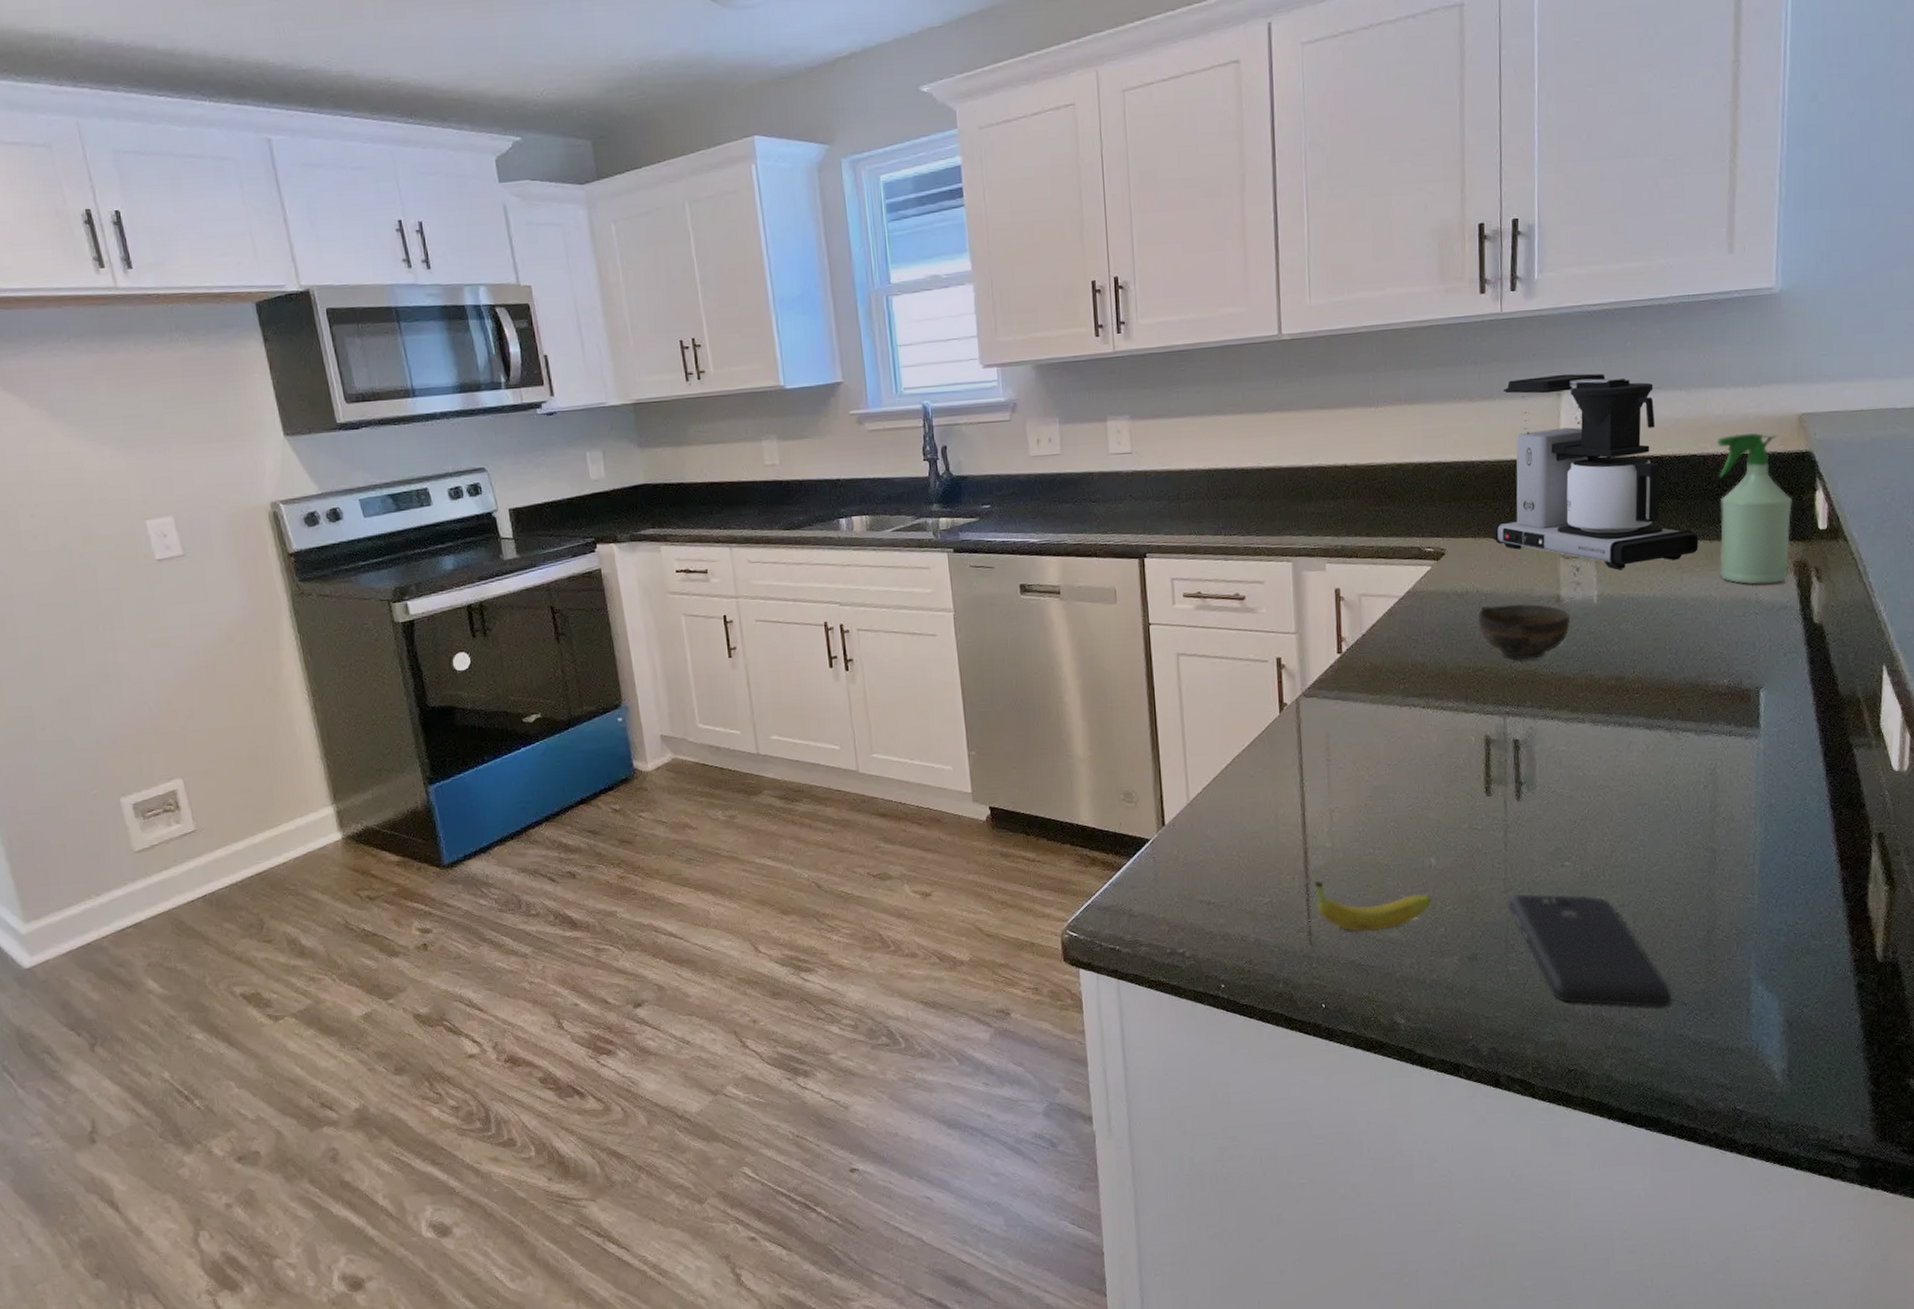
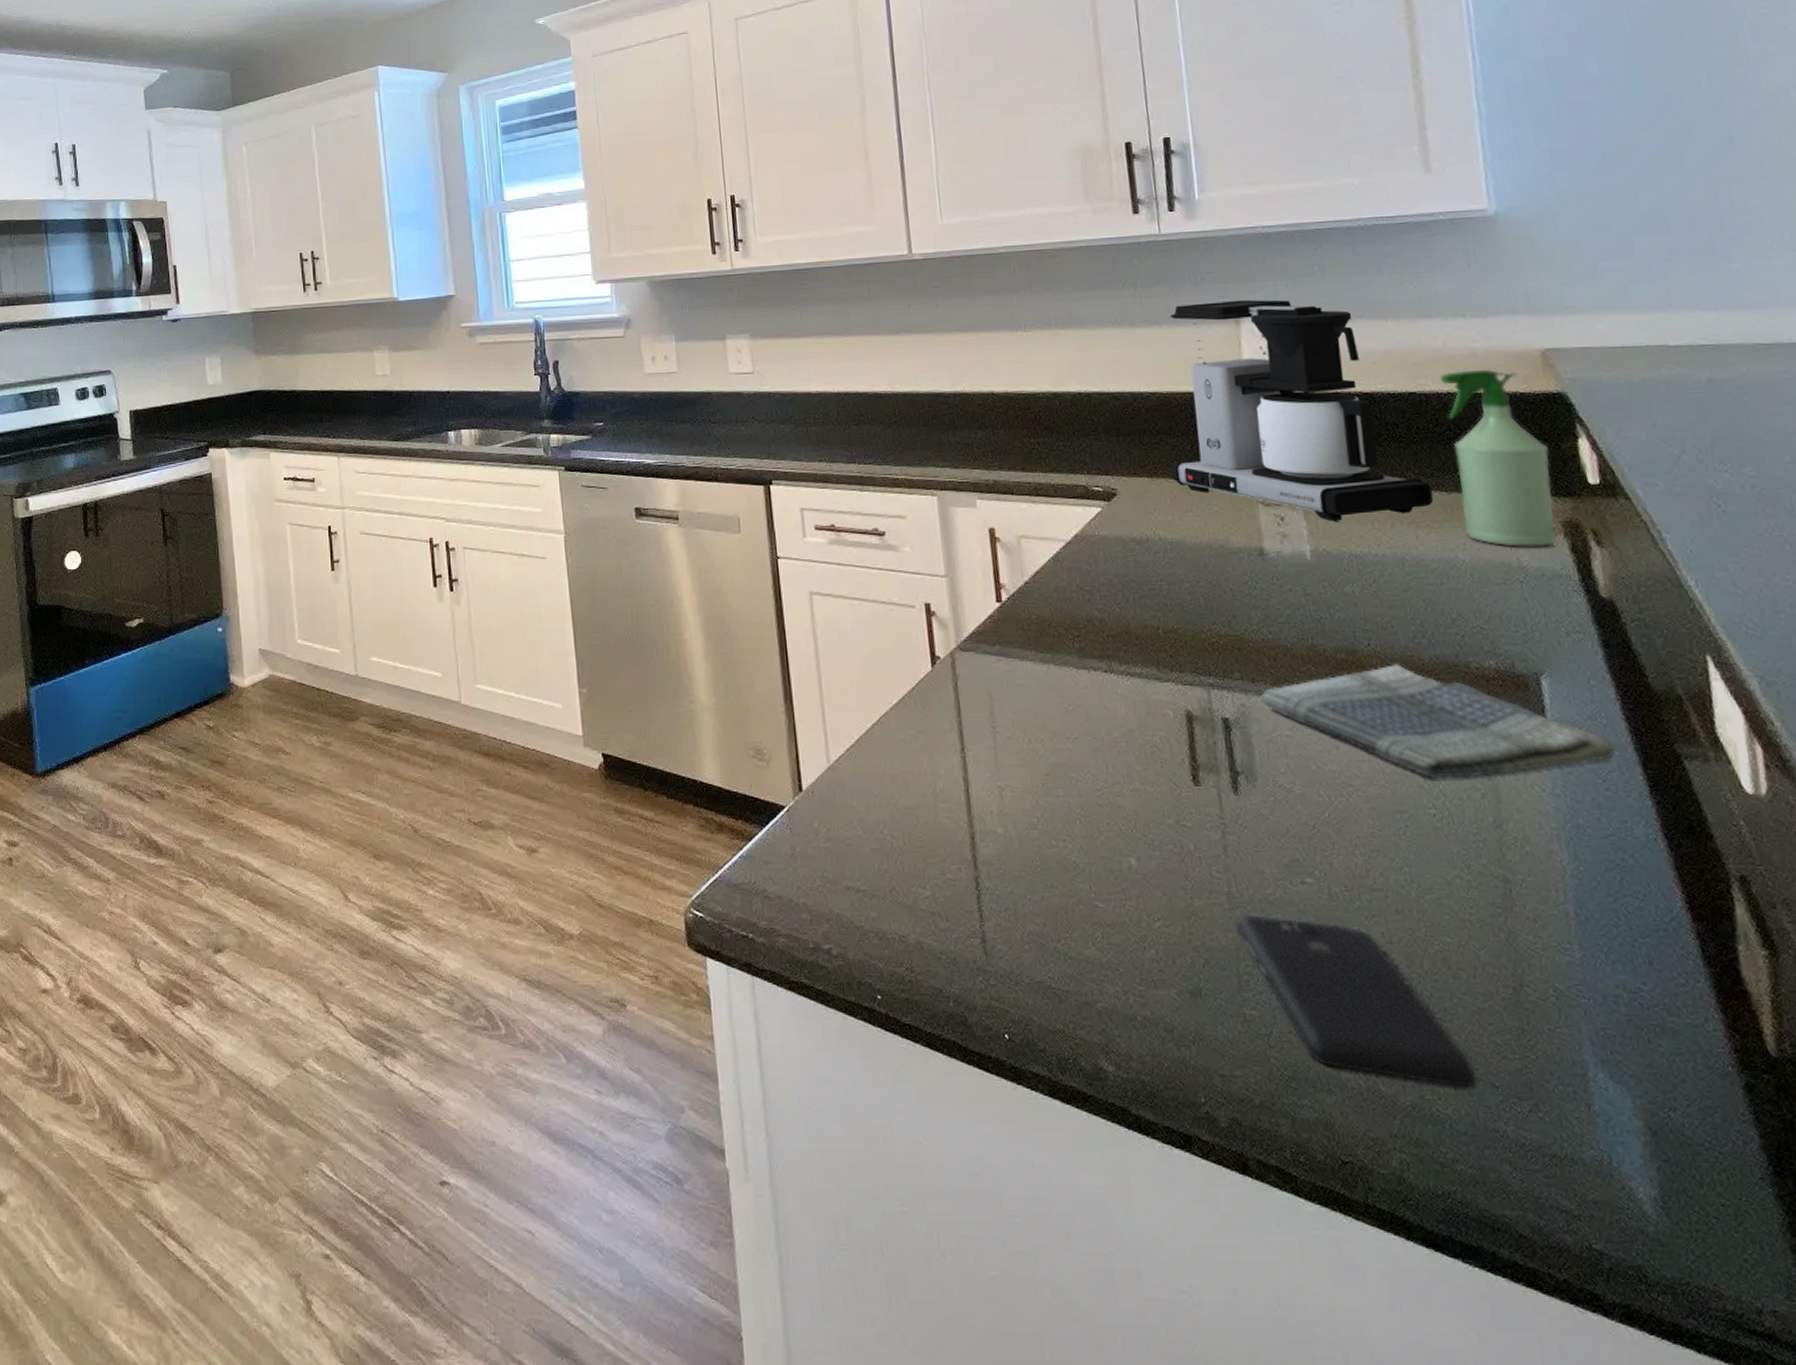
fruit: present [1315,881,1432,932] -> none [986,875,1136,945]
cup: present [1478,604,1570,660] -> none [1163,555,1280,622]
dish towel: none [1544,685,1807,776] -> present [1259,663,1617,778]

